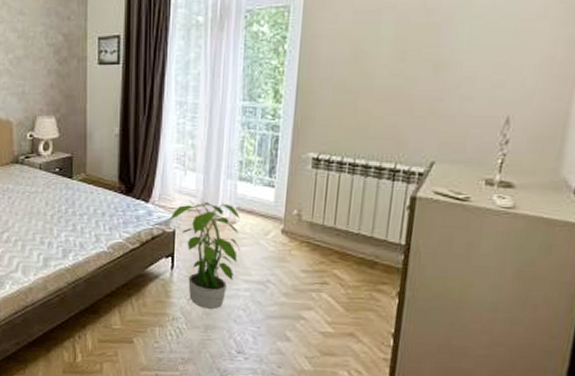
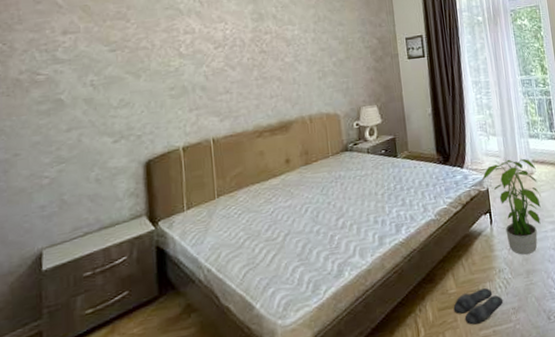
slippers: none [115,331,171,364] -> present [453,287,503,325]

